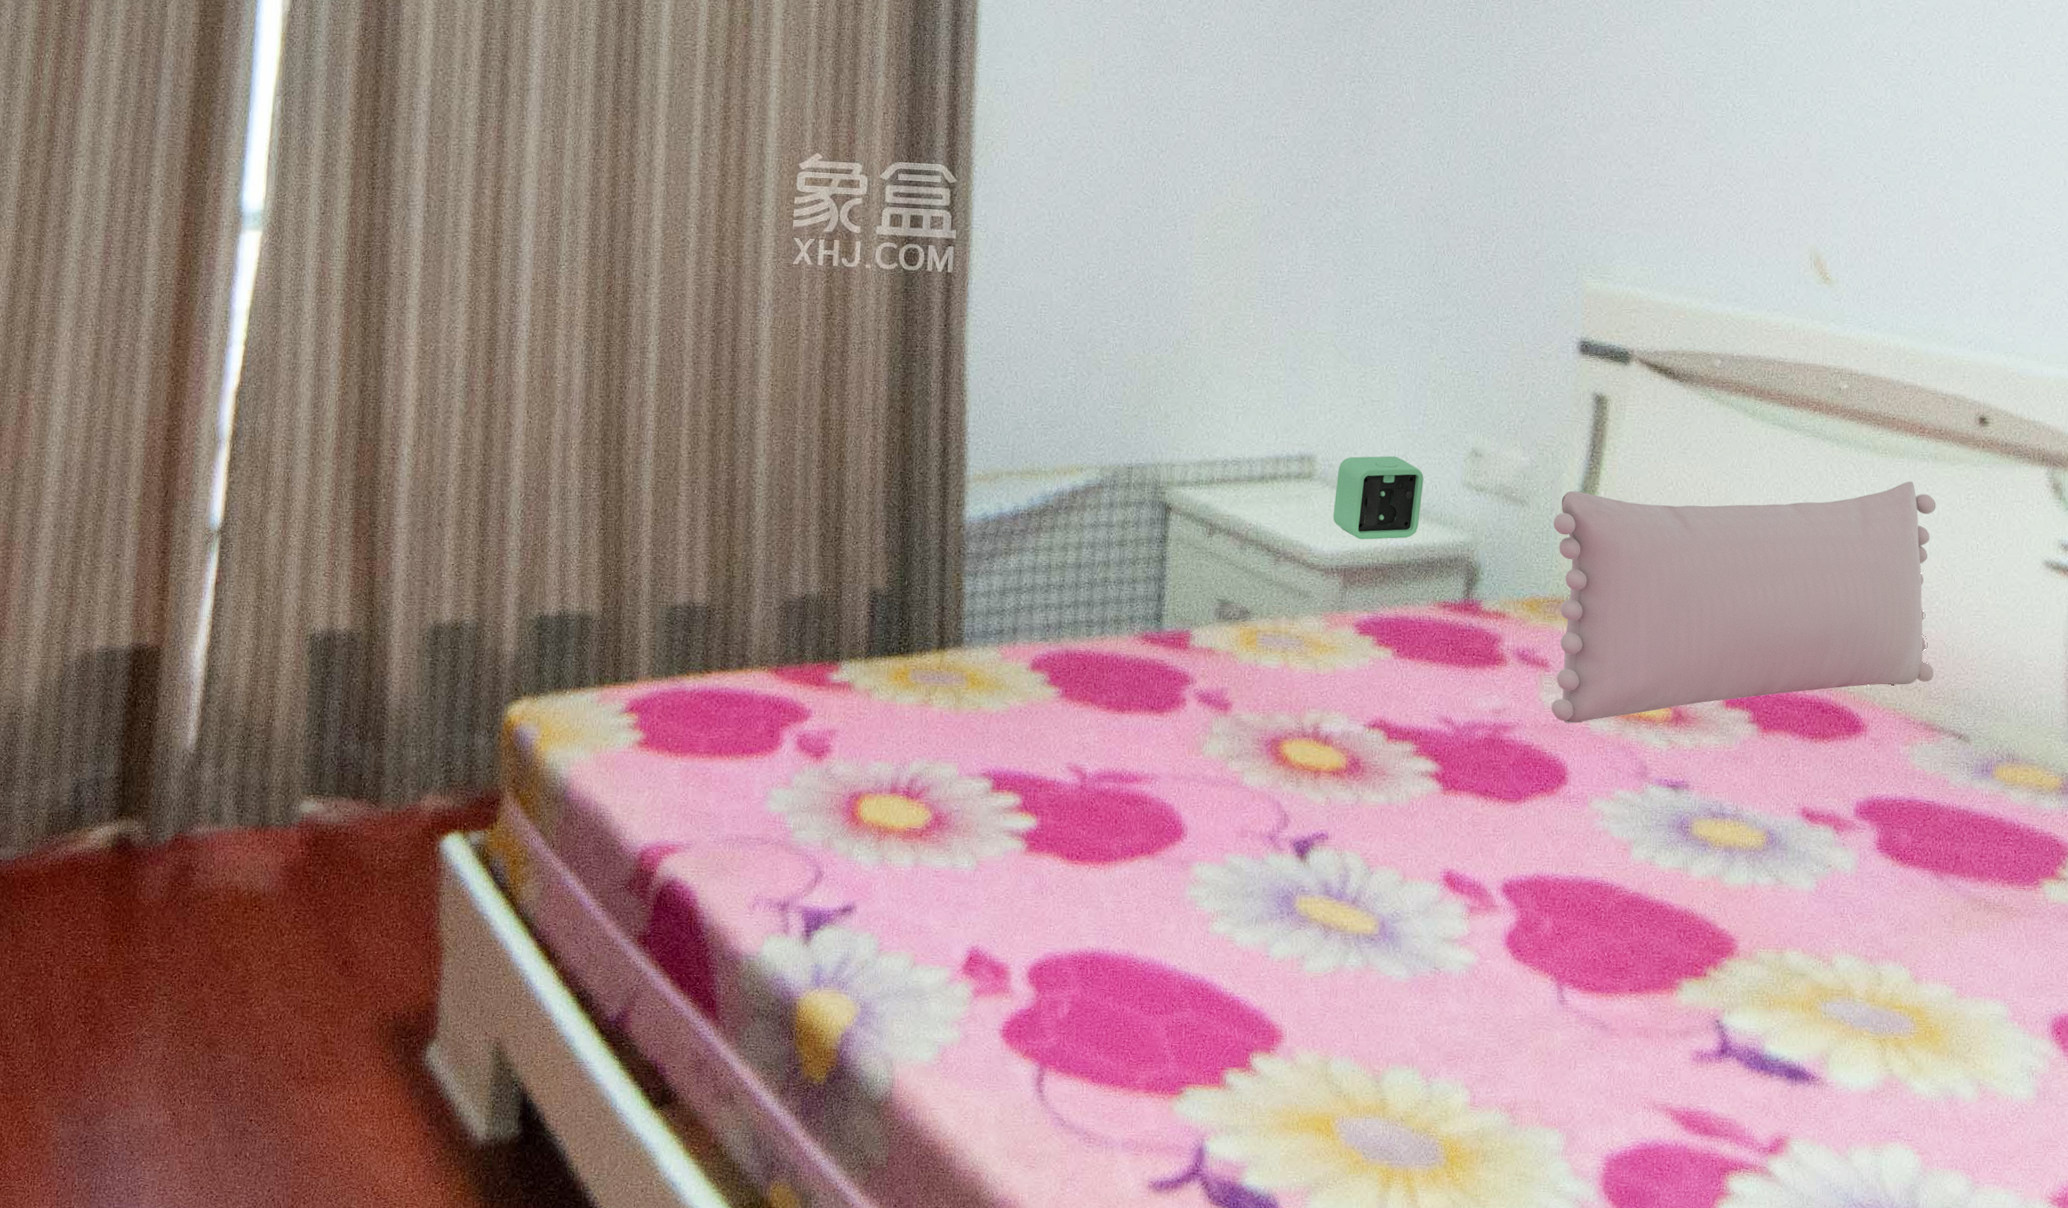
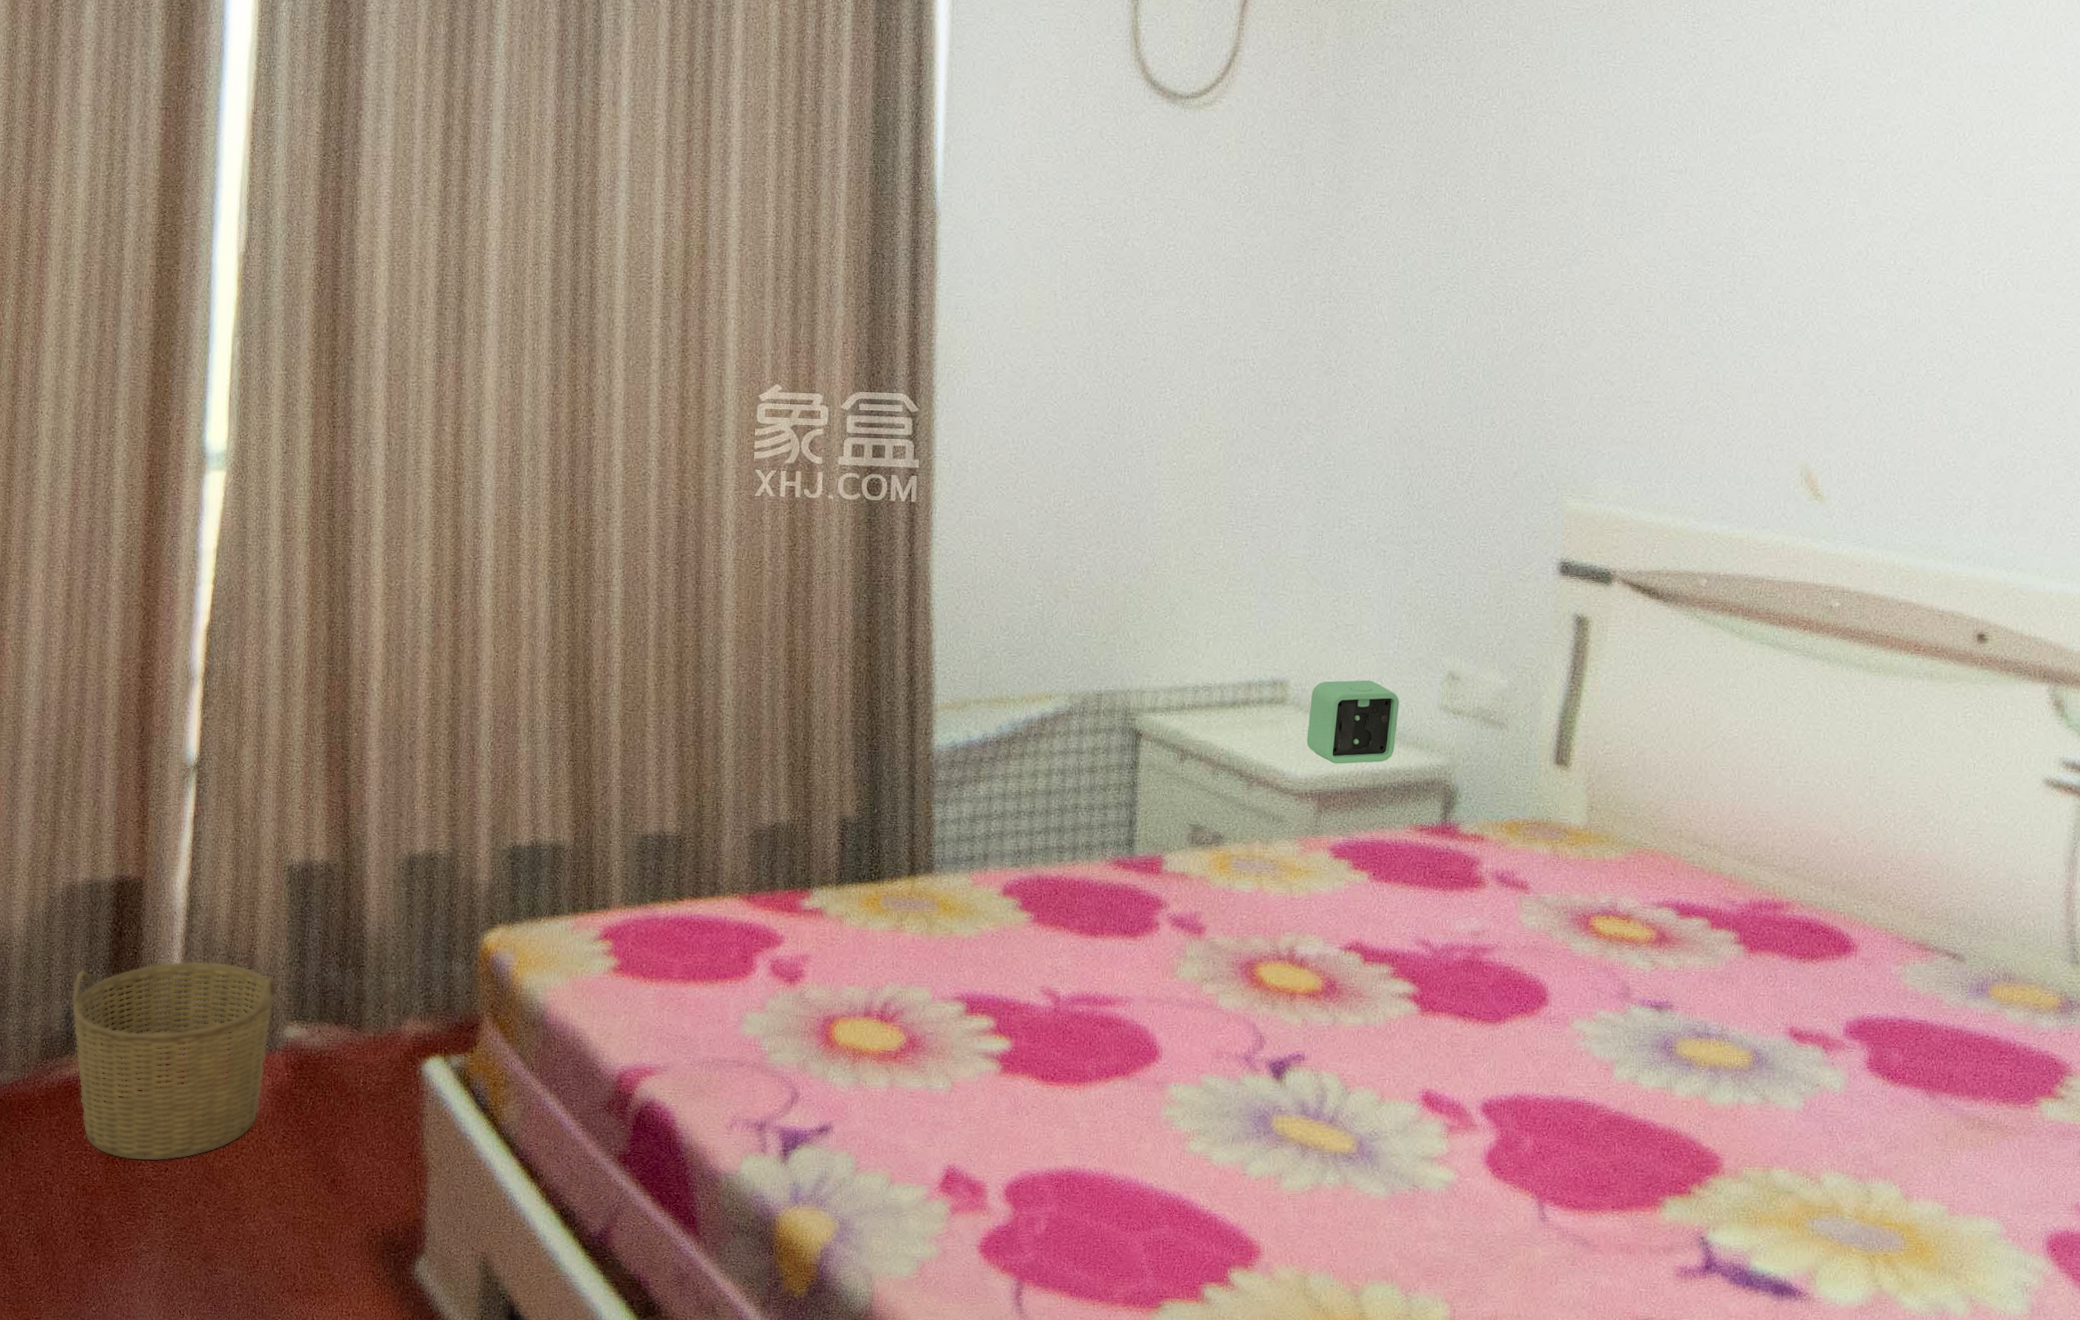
basket: none [81,733,294,942] -> present [71,961,276,1161]
pillow: present [1551,481,1935,723] -> none [1531,699,1931,945]

